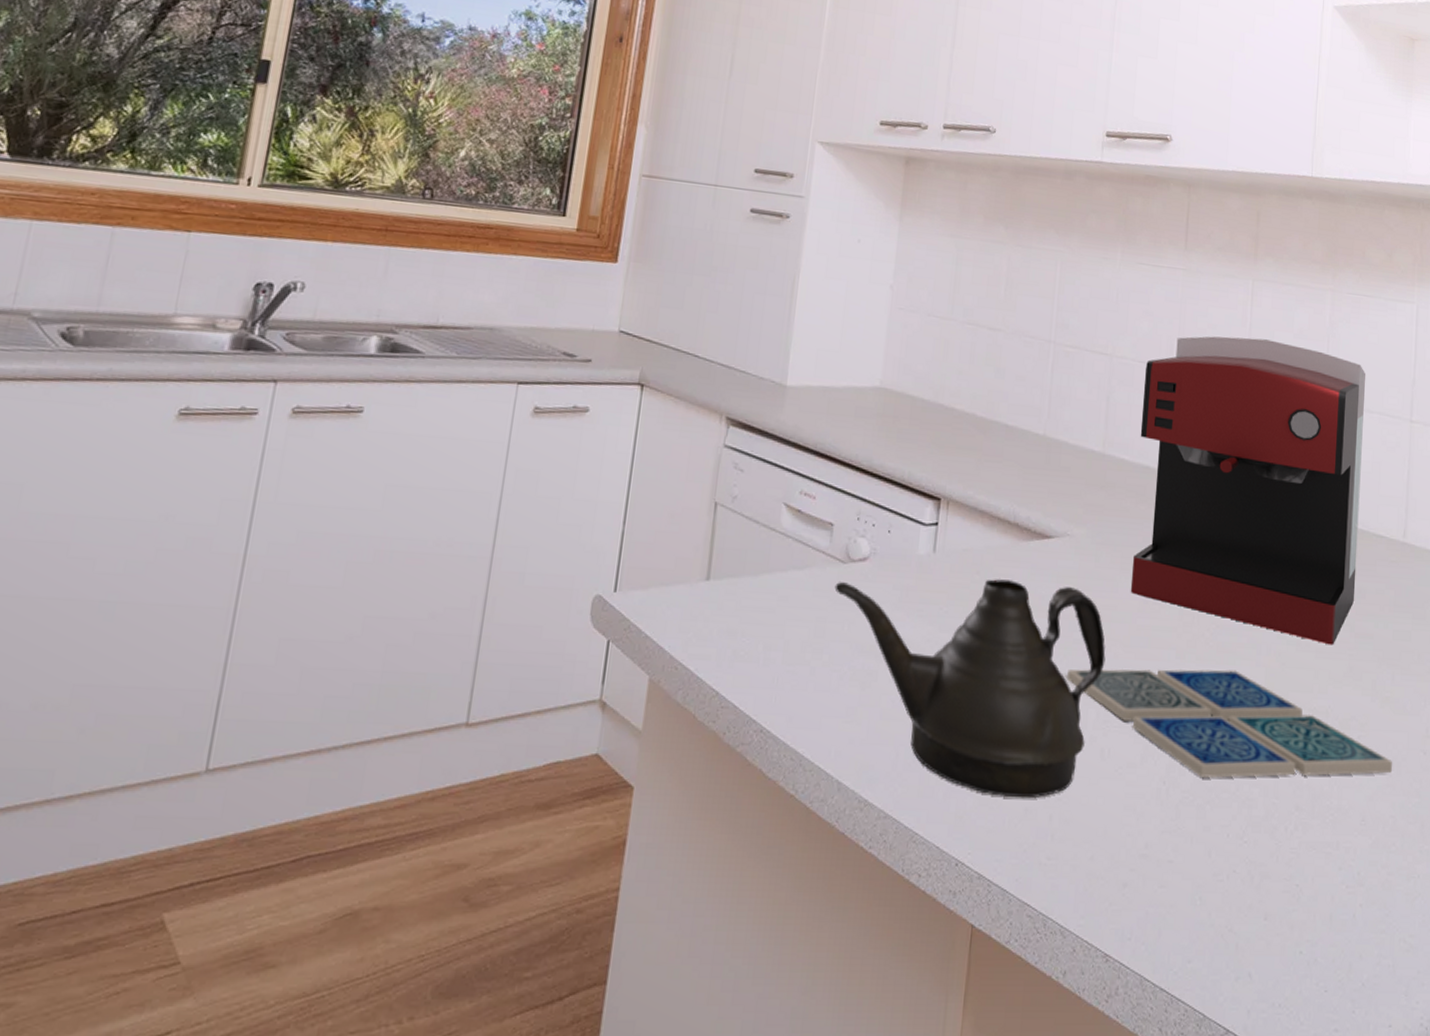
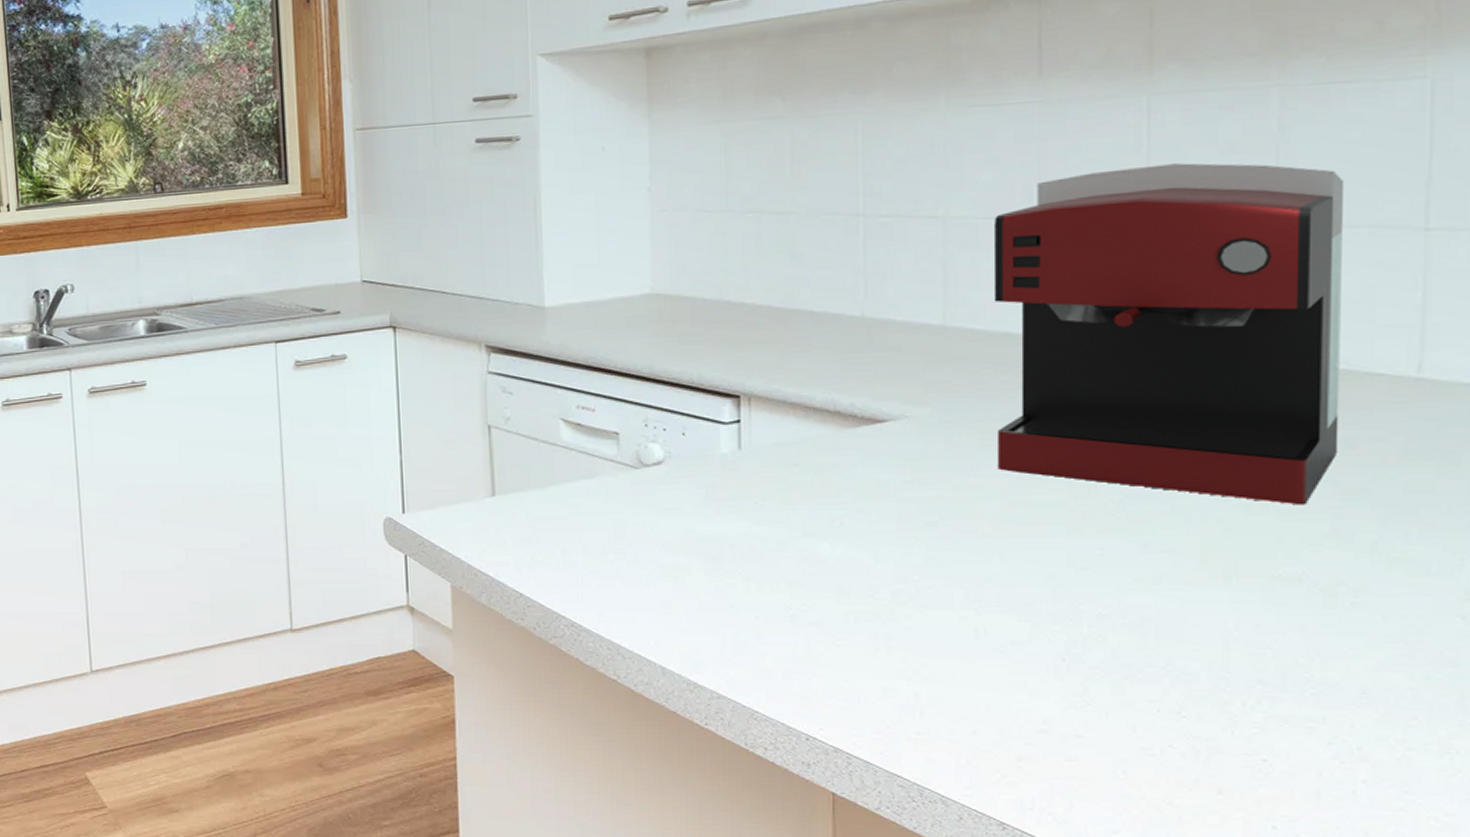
teapot: present [834,579,1106,799] -> none [629,469,971,678]
drink coaster: present [1067,669,1393,778] -> none [922,541,1410,653]

